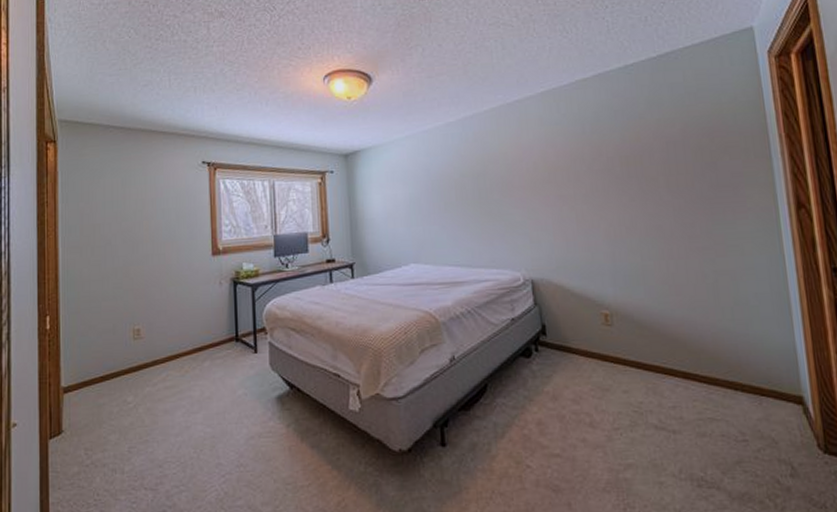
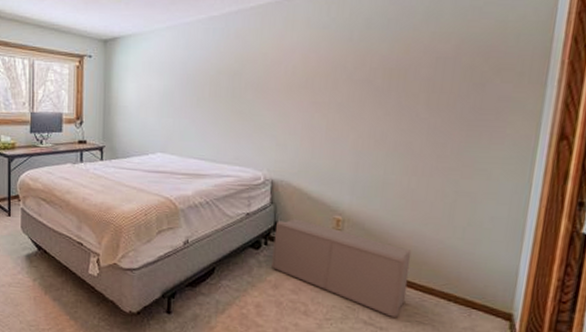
storage ottoman: none [543,318,693,417] -> present [272,219,412,317]

